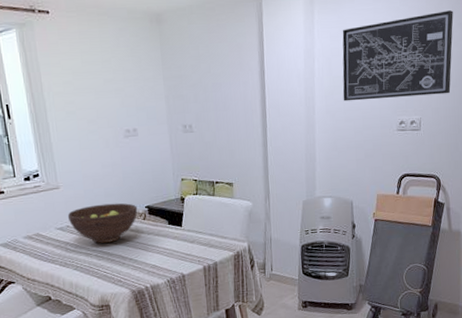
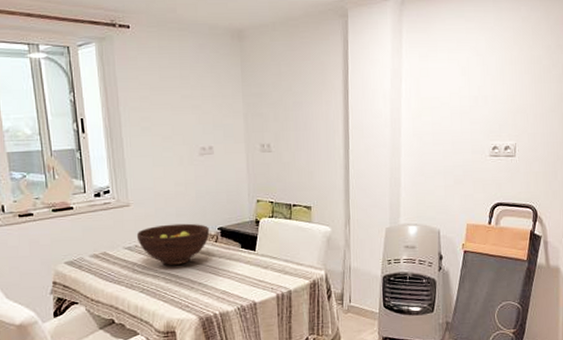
wall art: present [342,10,454,101] -> none [431,31,552,124]

